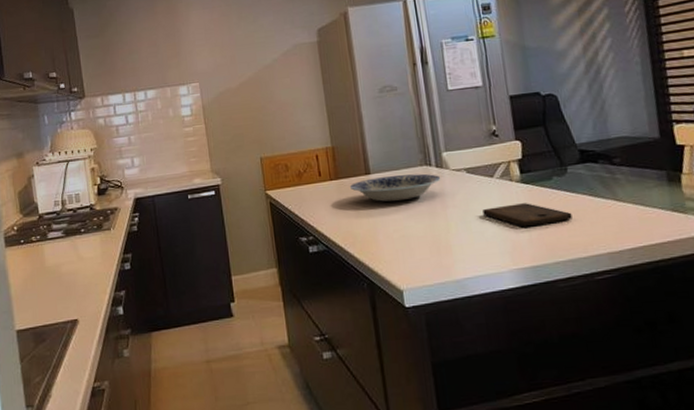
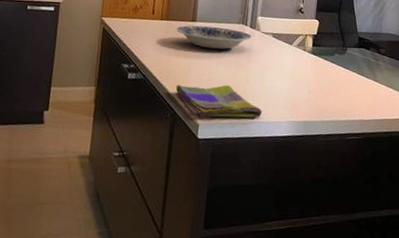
dish towel: none [365,239,476,282] -> present [175,85,262,118]
cutting board: present [482,203,573,227] -> none [277,68,342,90]

